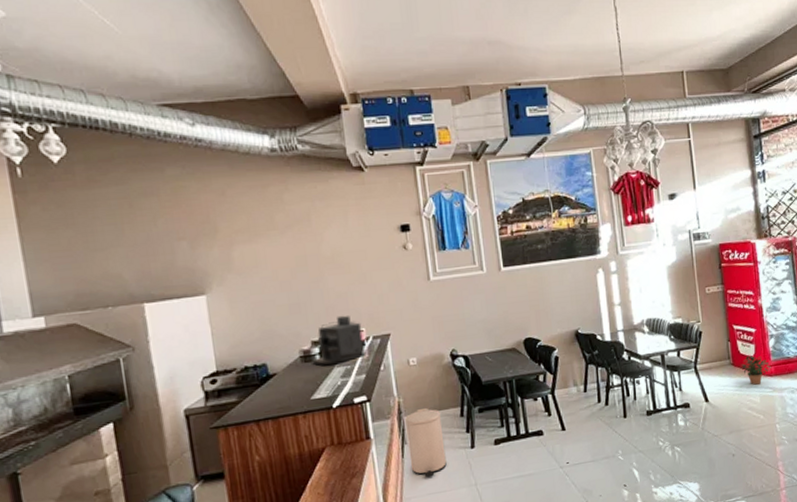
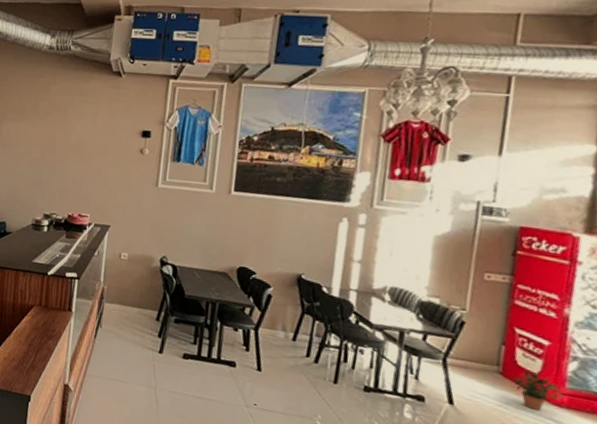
coffee machine: present [312,314,365,367] -> none [40,198,88,240]
pedal bin: present [405,408,447,477] -> none [100,300,138,364]

